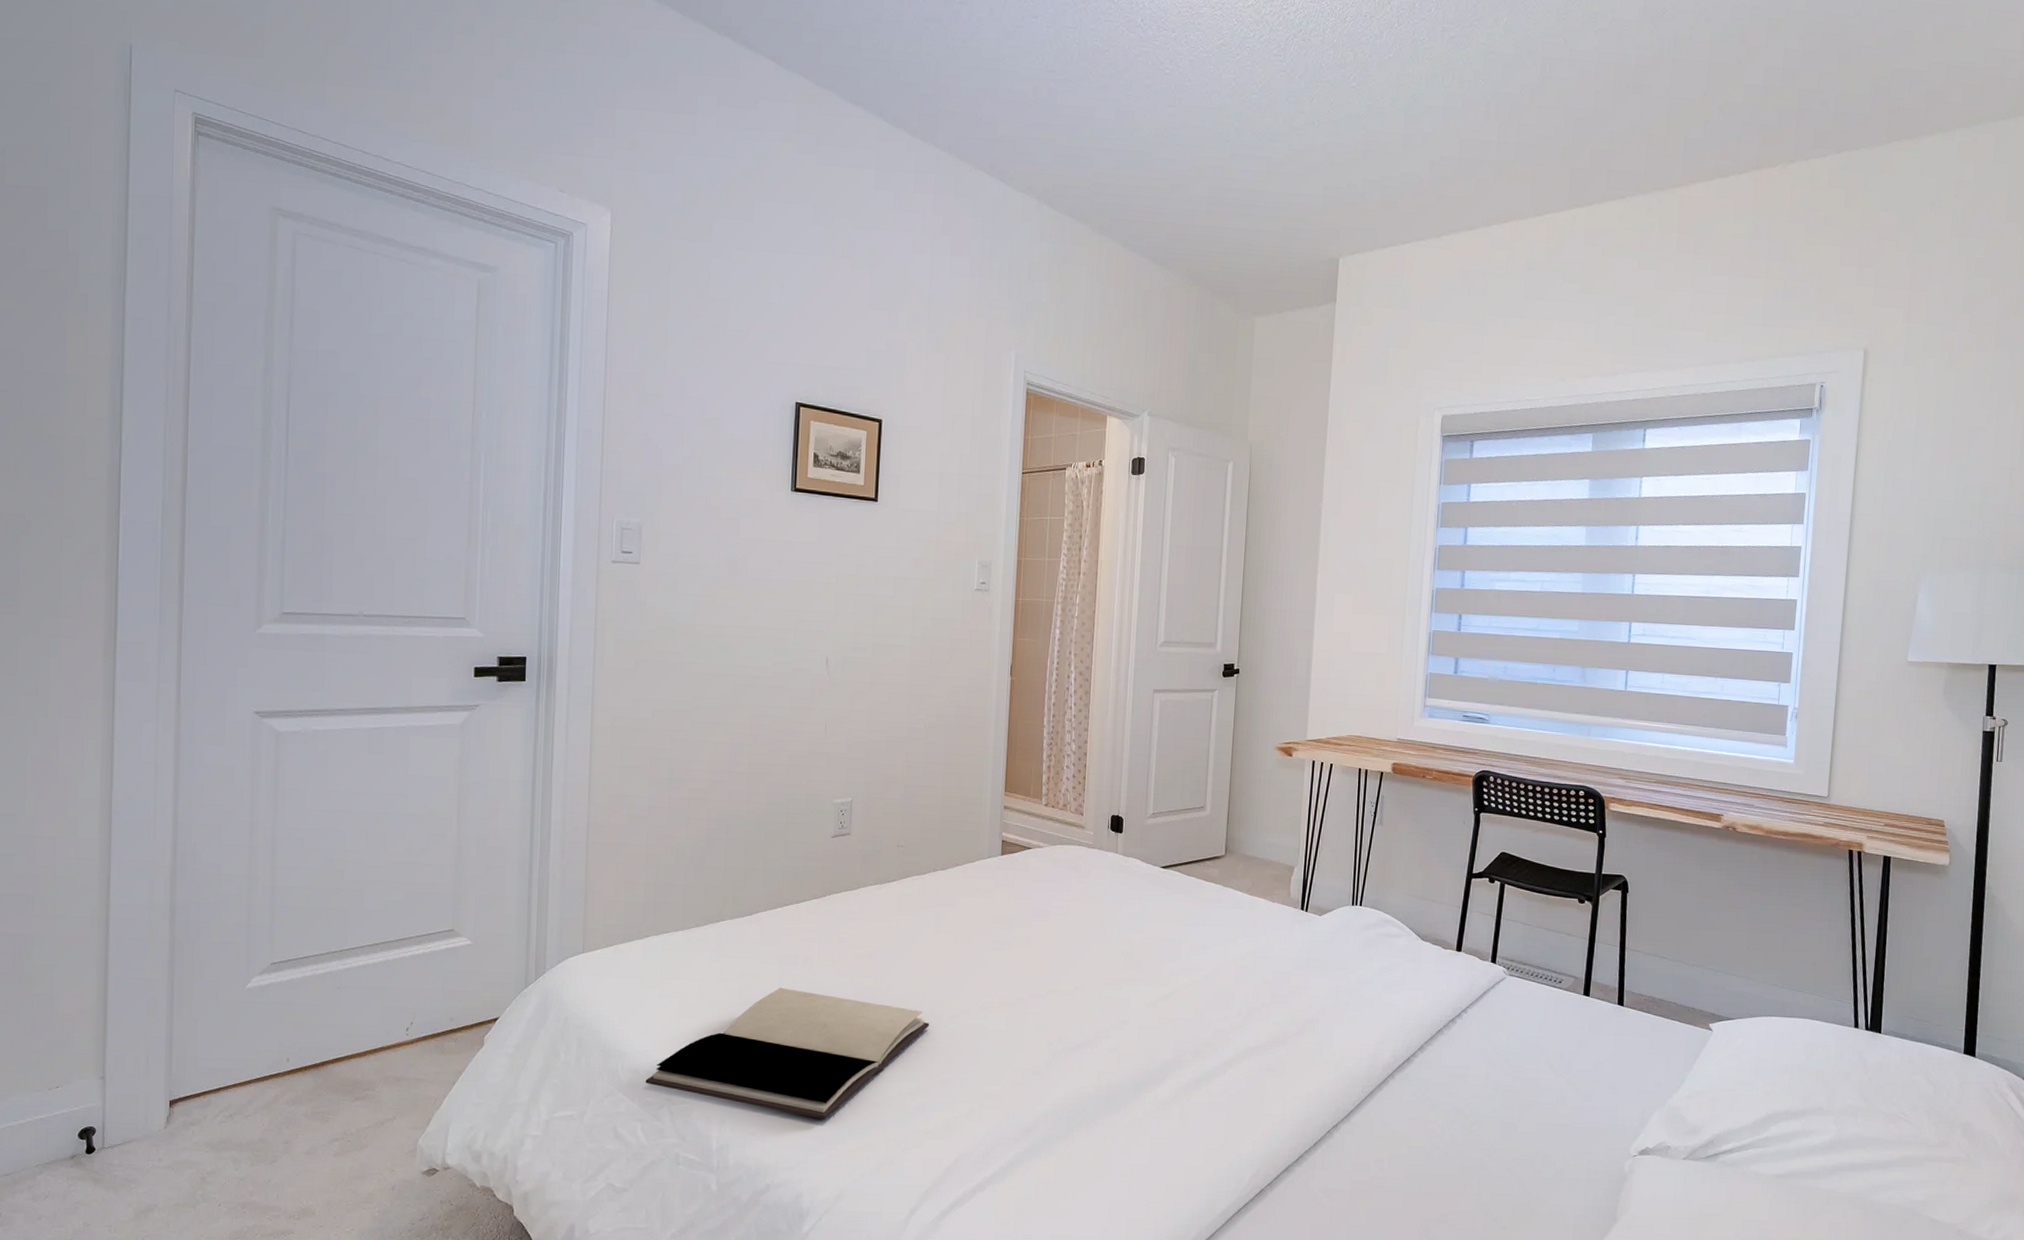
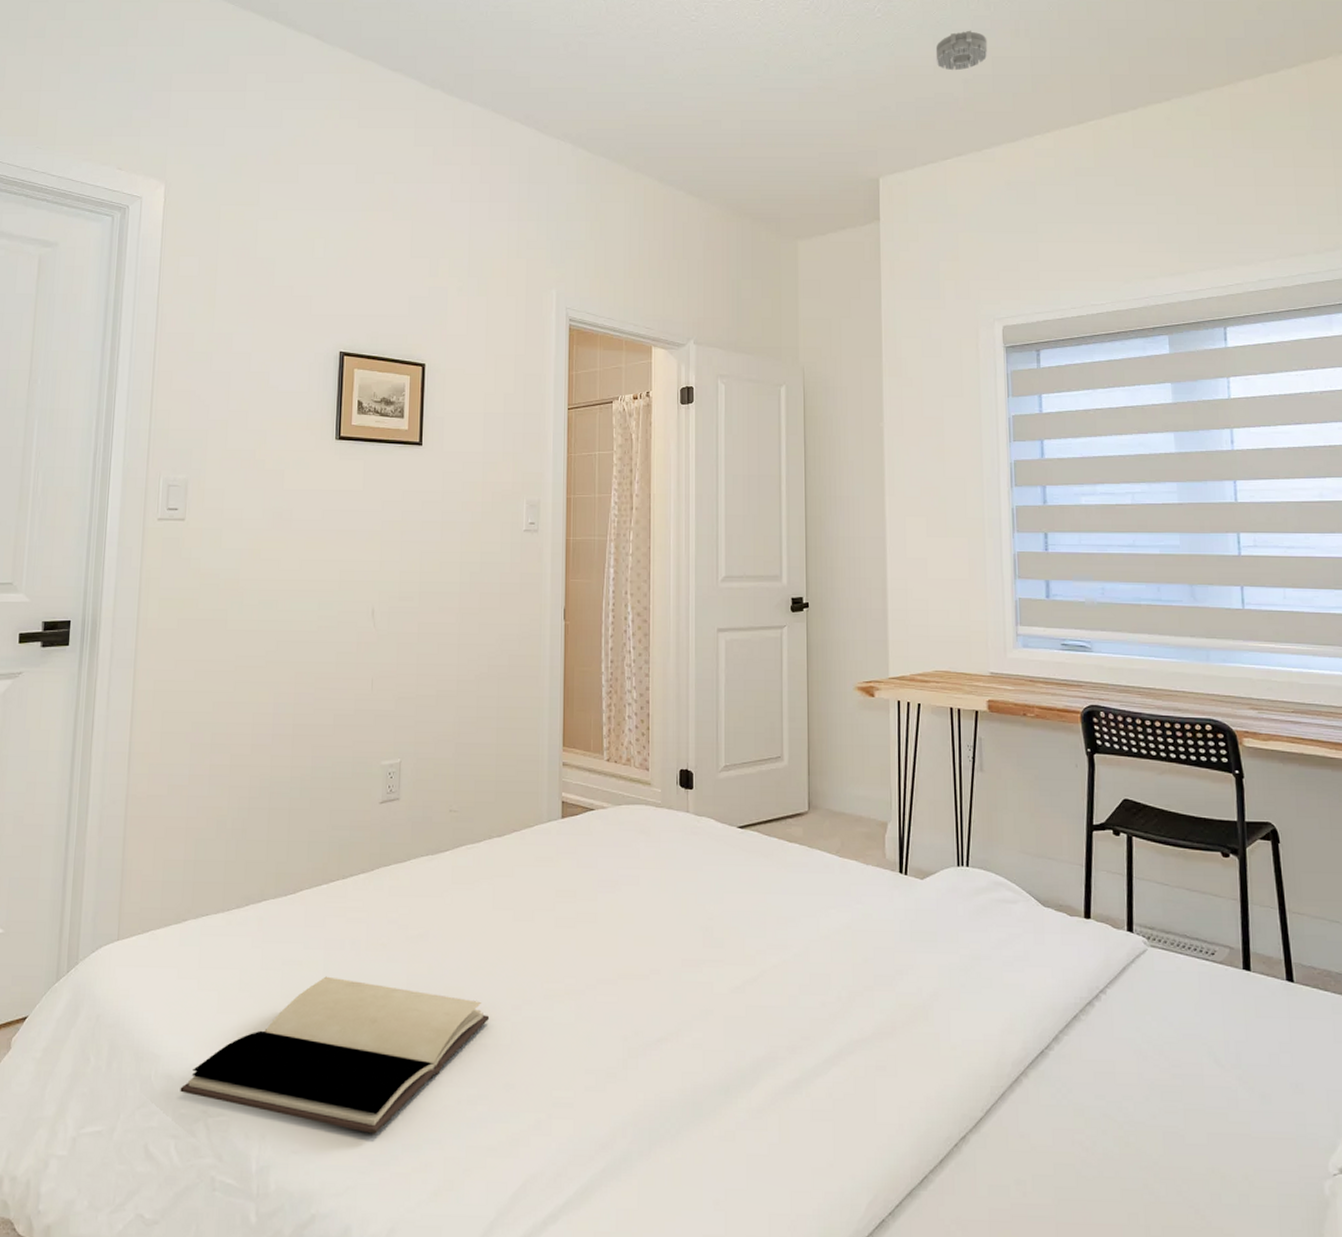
smoke detector: none [1405,108,1458,151] -> present [935,30,988,71]

